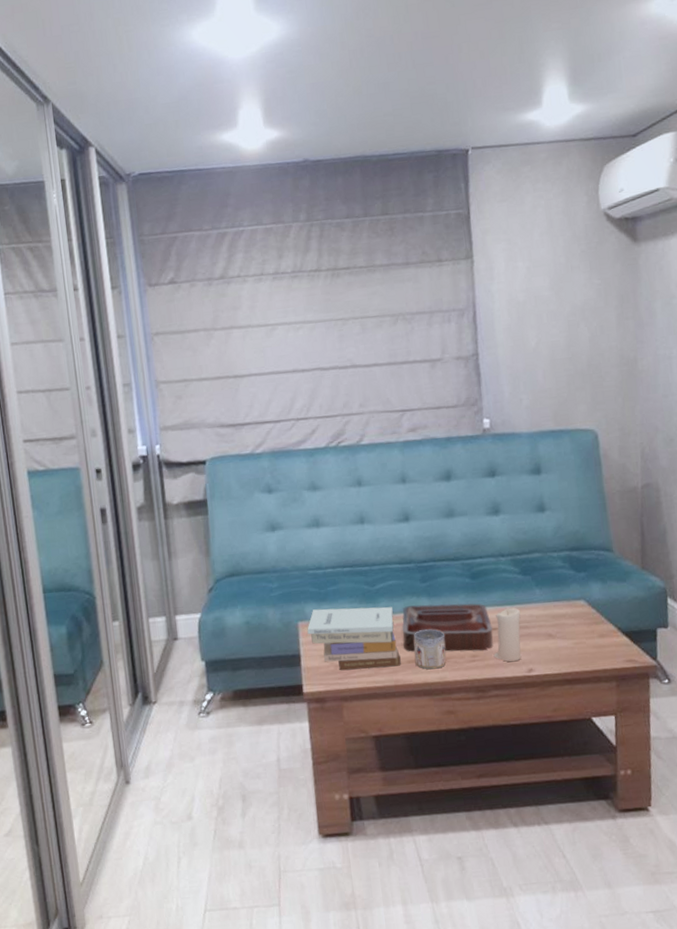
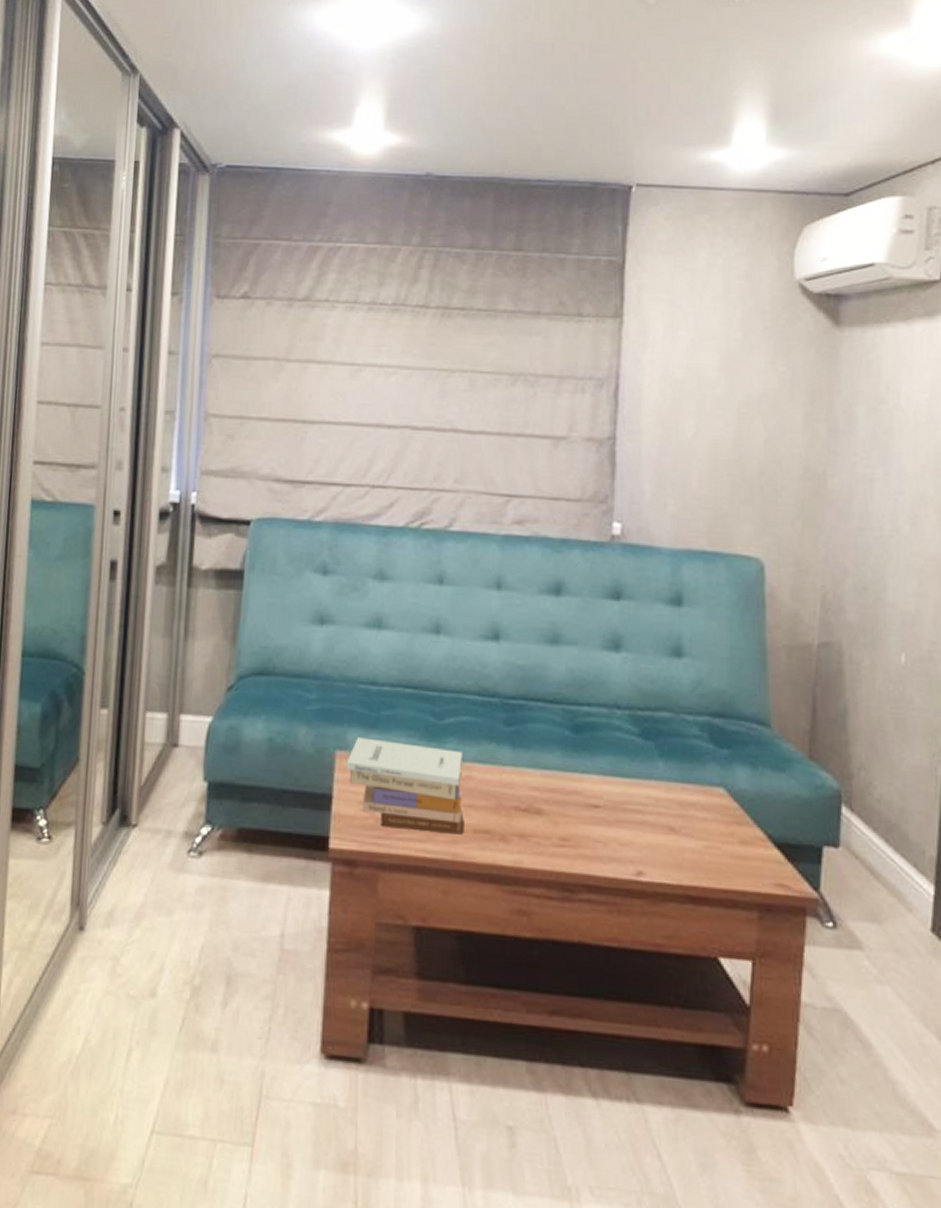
decorative tray: present [402,603,494,652] -> none [471,754,594,834]
mug: present [413,629,447,670] -> none [483,790,529,848]
candle: present [493,607,522,662] -> none [591,780,635,858]

